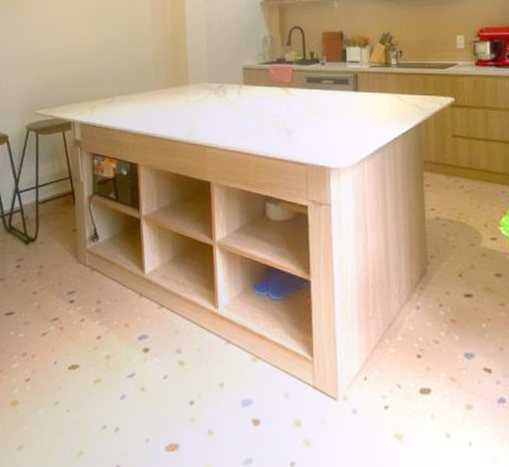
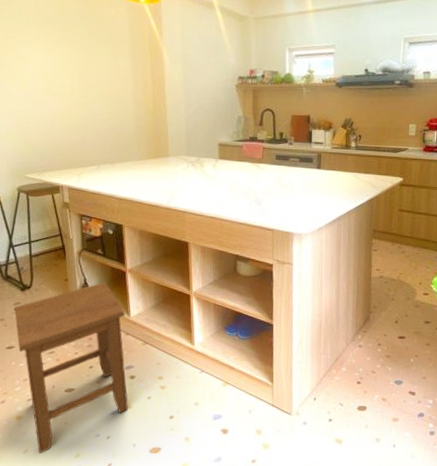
stool: none [16,231,142,451] -> present [14,281,129,453]

